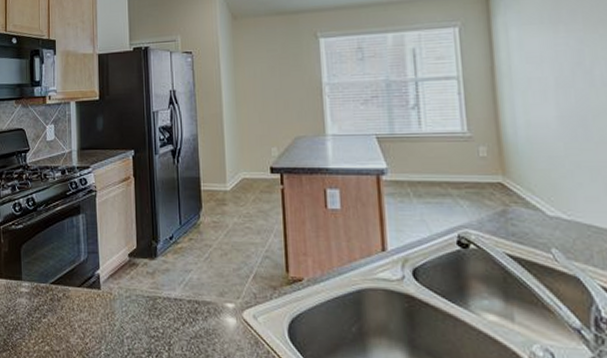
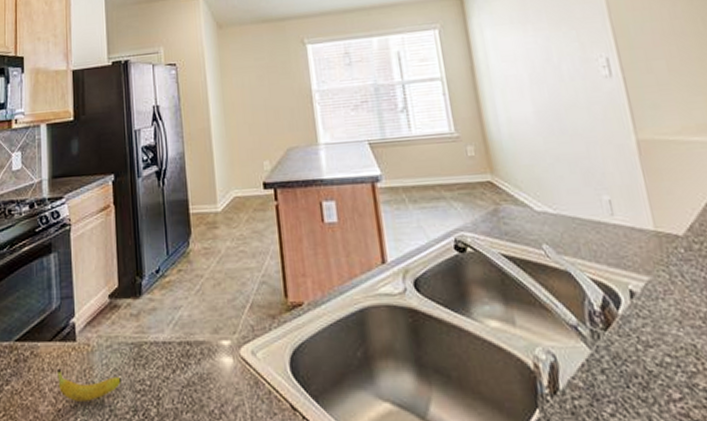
fruit: none [85,311,138,340] -> present [58,370,121,401]

